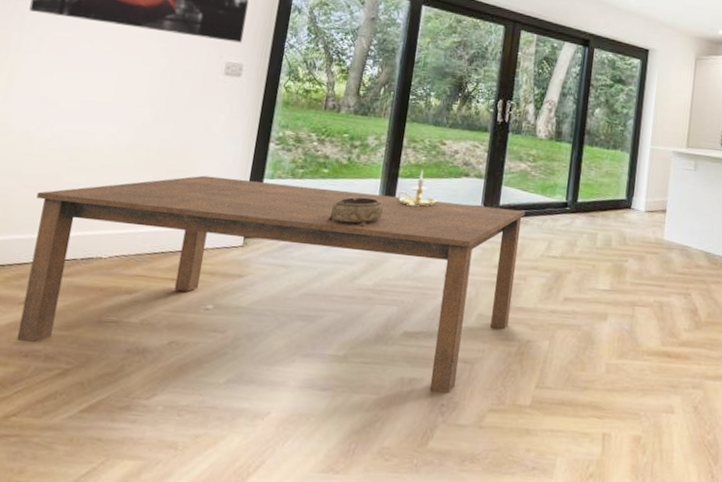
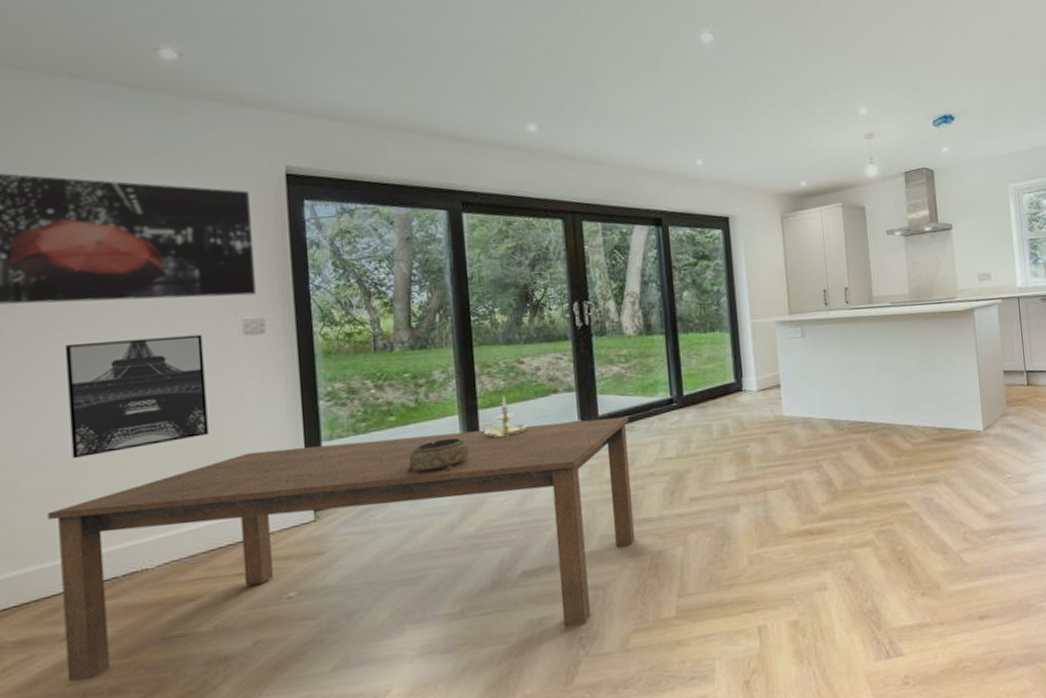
wall art: none [68,57,192,154] -> present [66,334,209,459]

